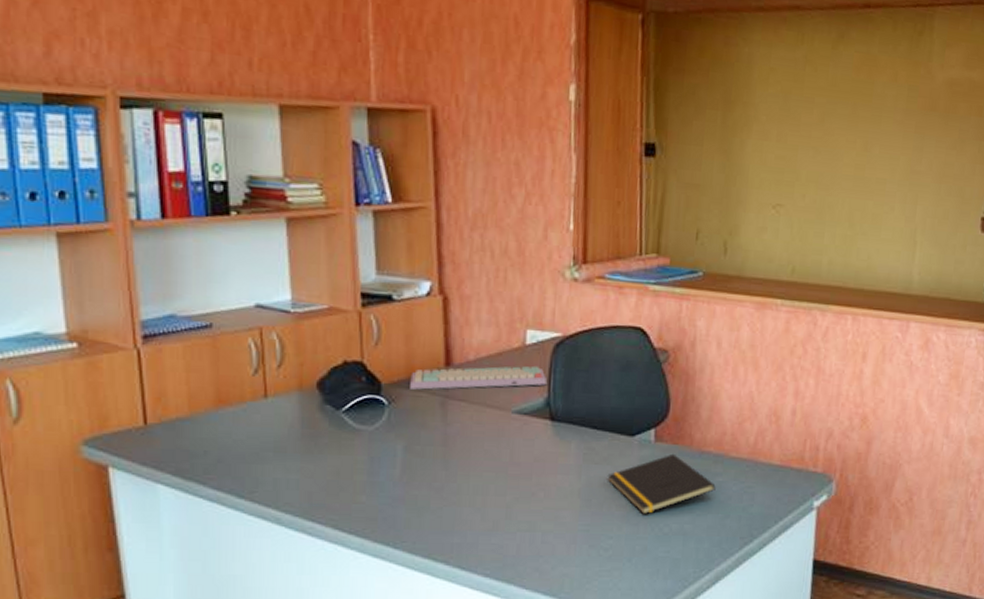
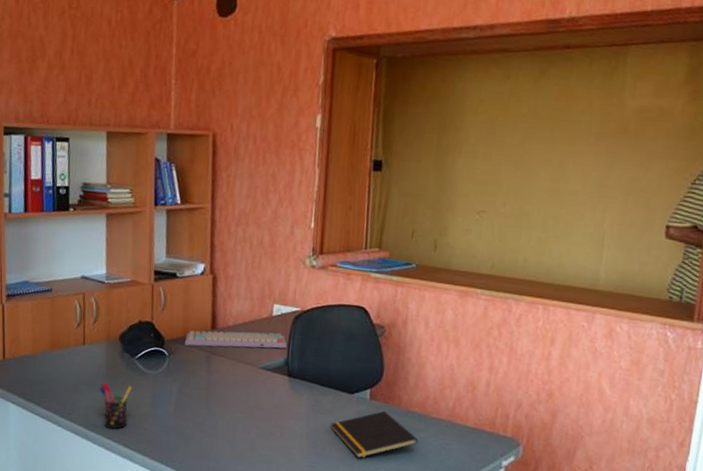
pen holder: none [292,446,339,507] -> present [99,382,132,429]

